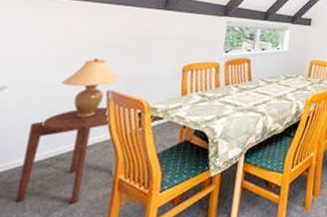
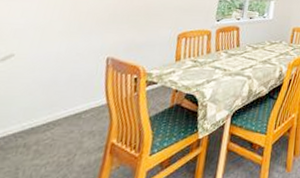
side table: present [15,106,110,204] -> none [9,72,109,169]
table lamp: present [61,58,121,118] -> none [65,28,120,84]

